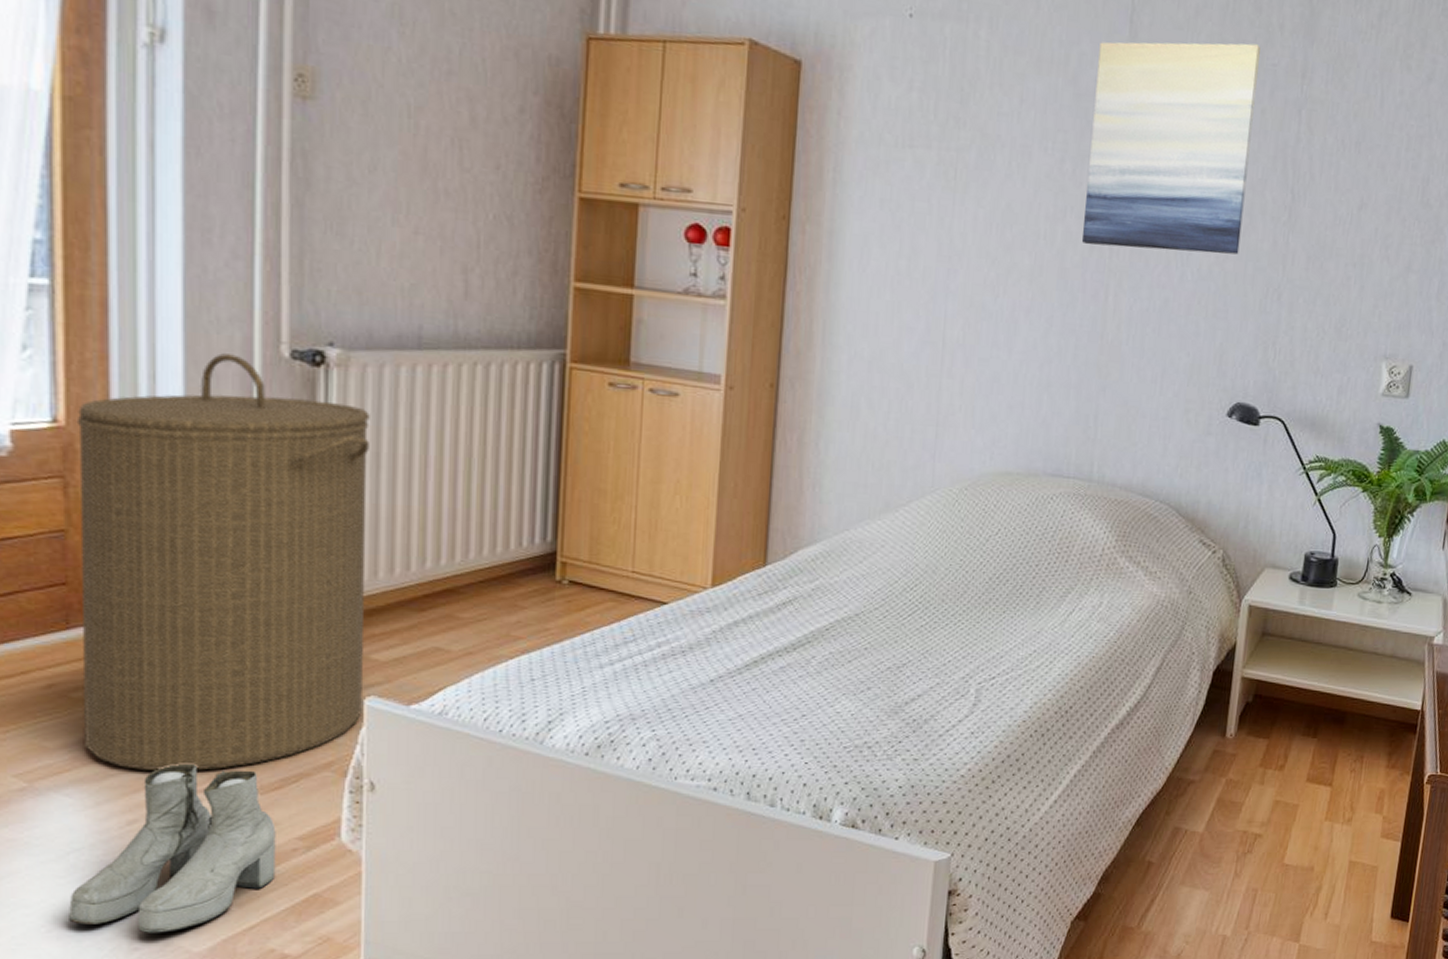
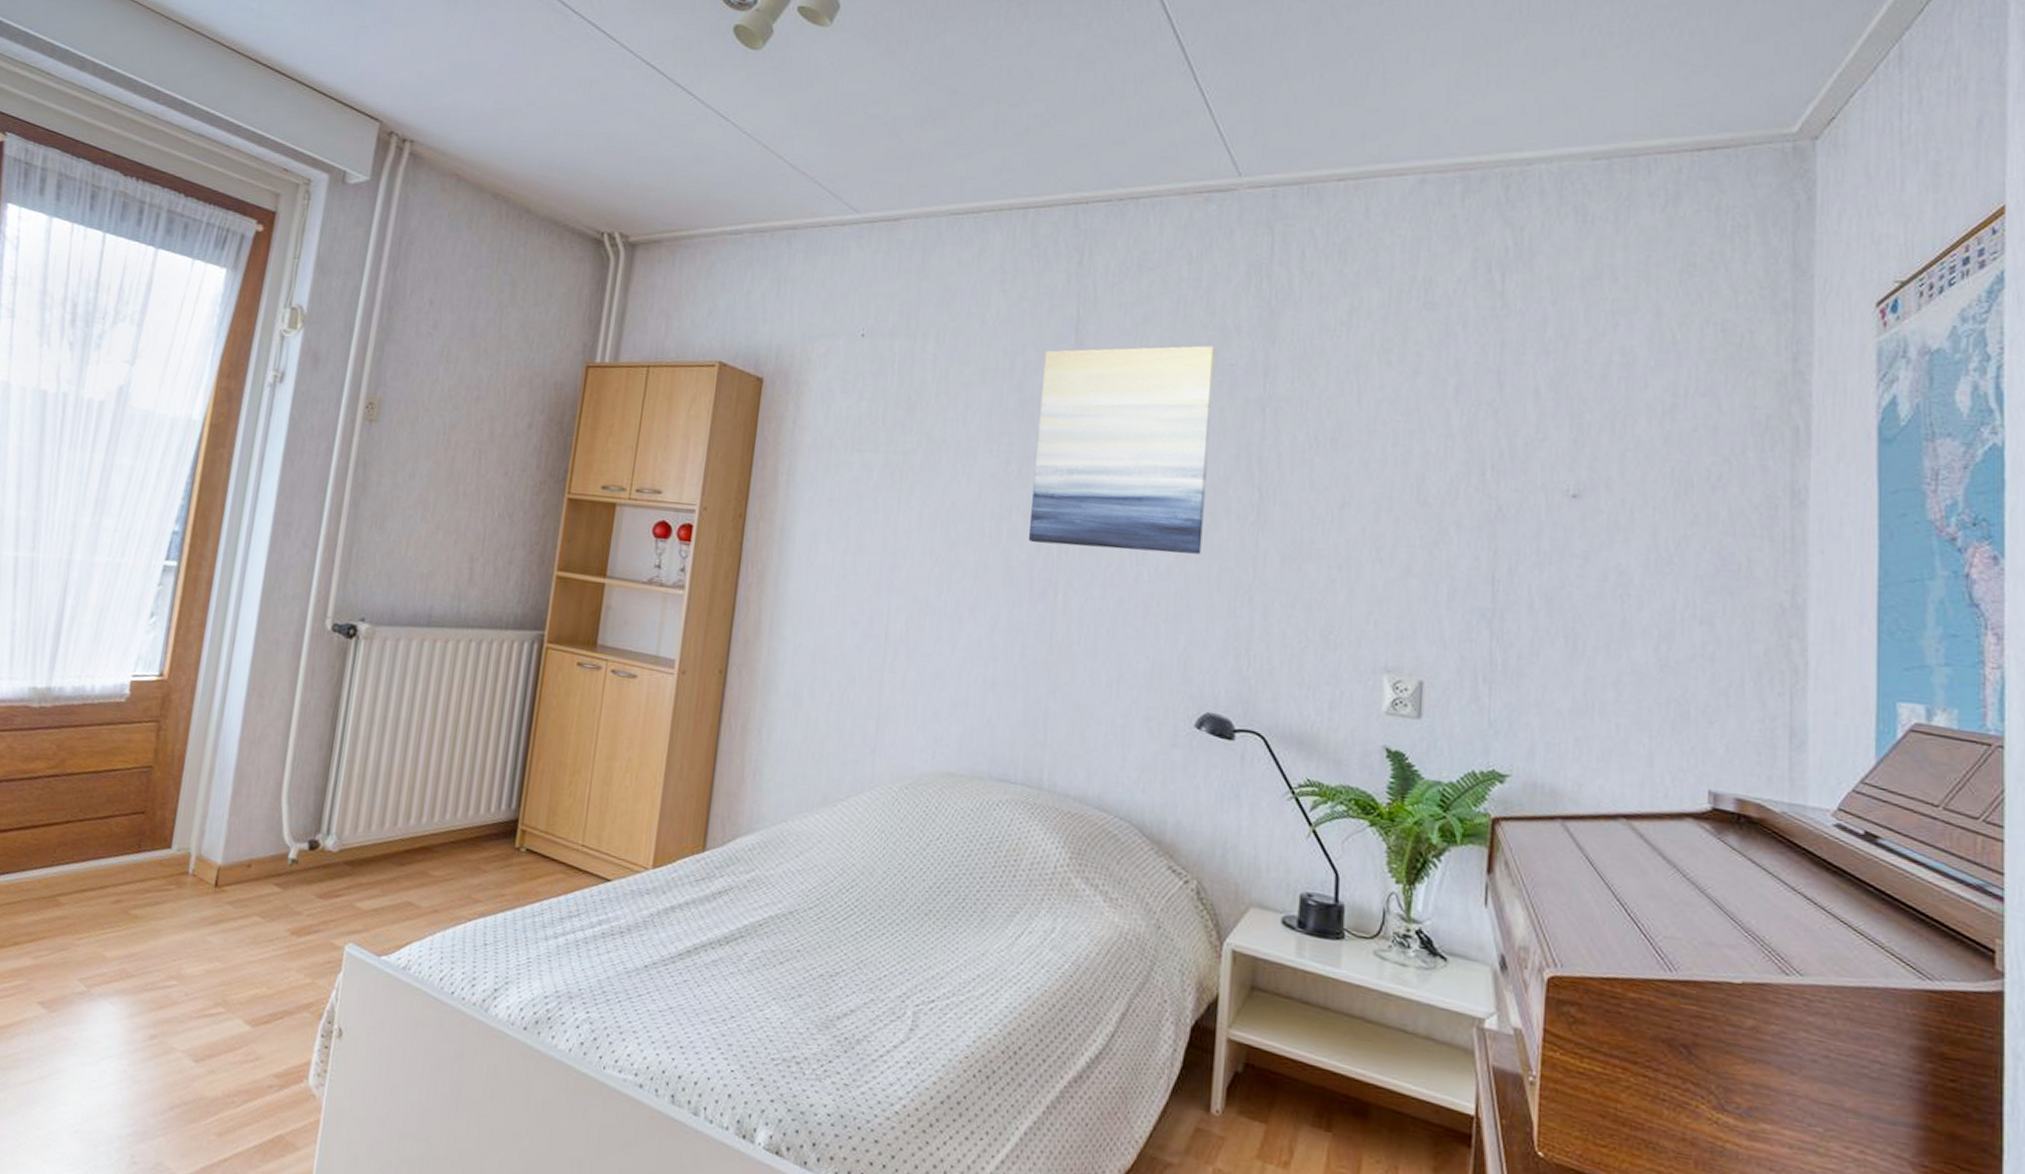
boots: present [69,764,276,935] -> none [92,986,259,1152]
laundry hamper: present [76,353,370,771] -> none [132,625,384,997]

